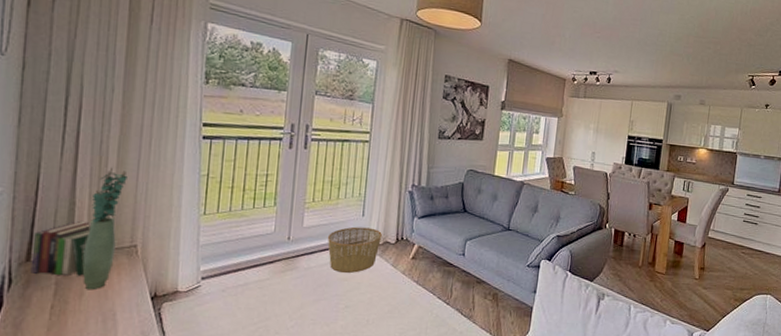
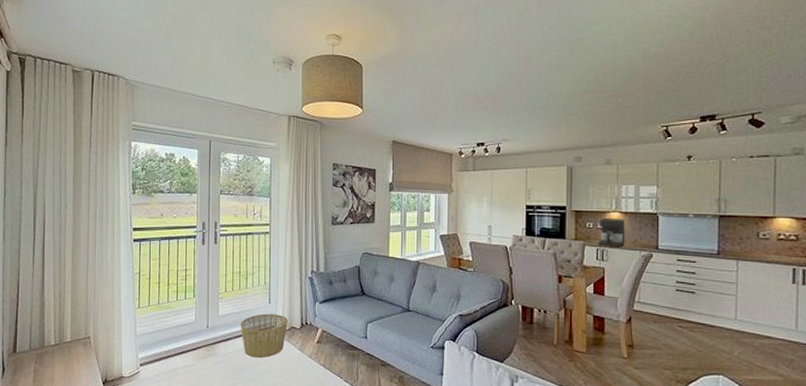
books: present [30,221,90,276] -> none [16,318,56,364]
vase: present [82,167,127,290] -> none [52,271,80,376]
coffee maker: none [686,153,710,181] -> present [598,217,626,248]

